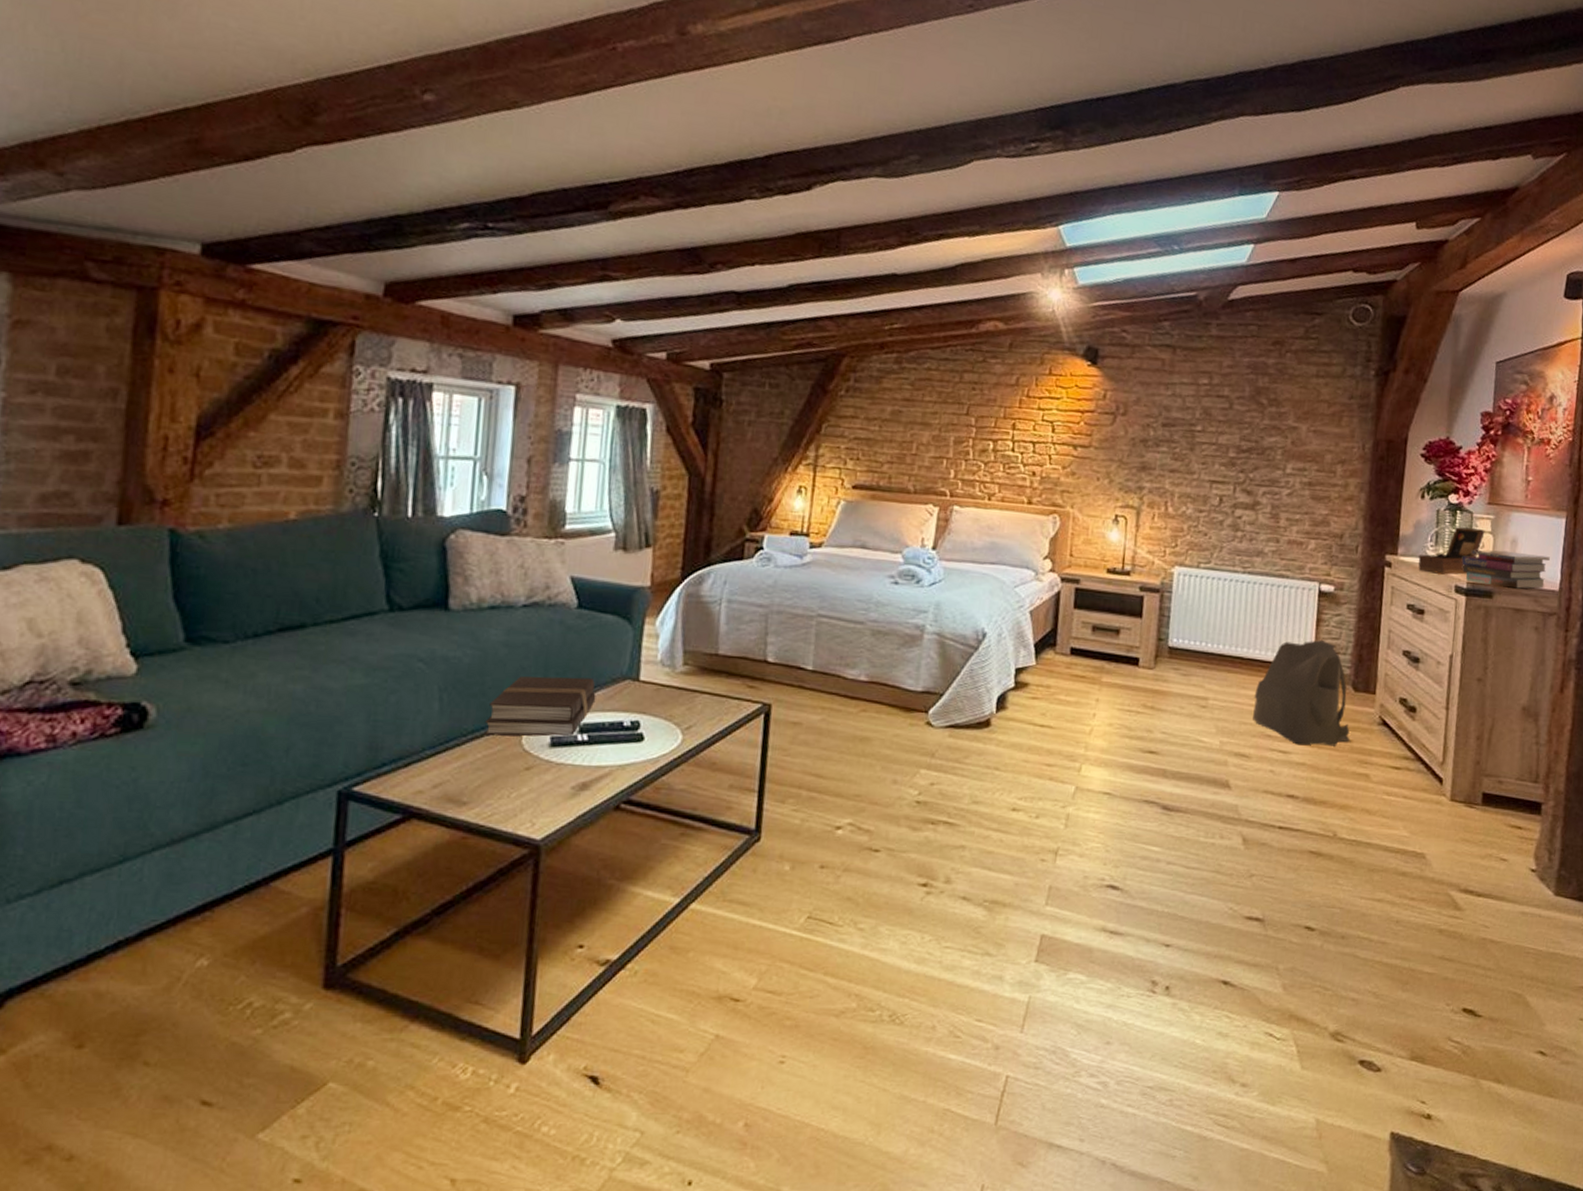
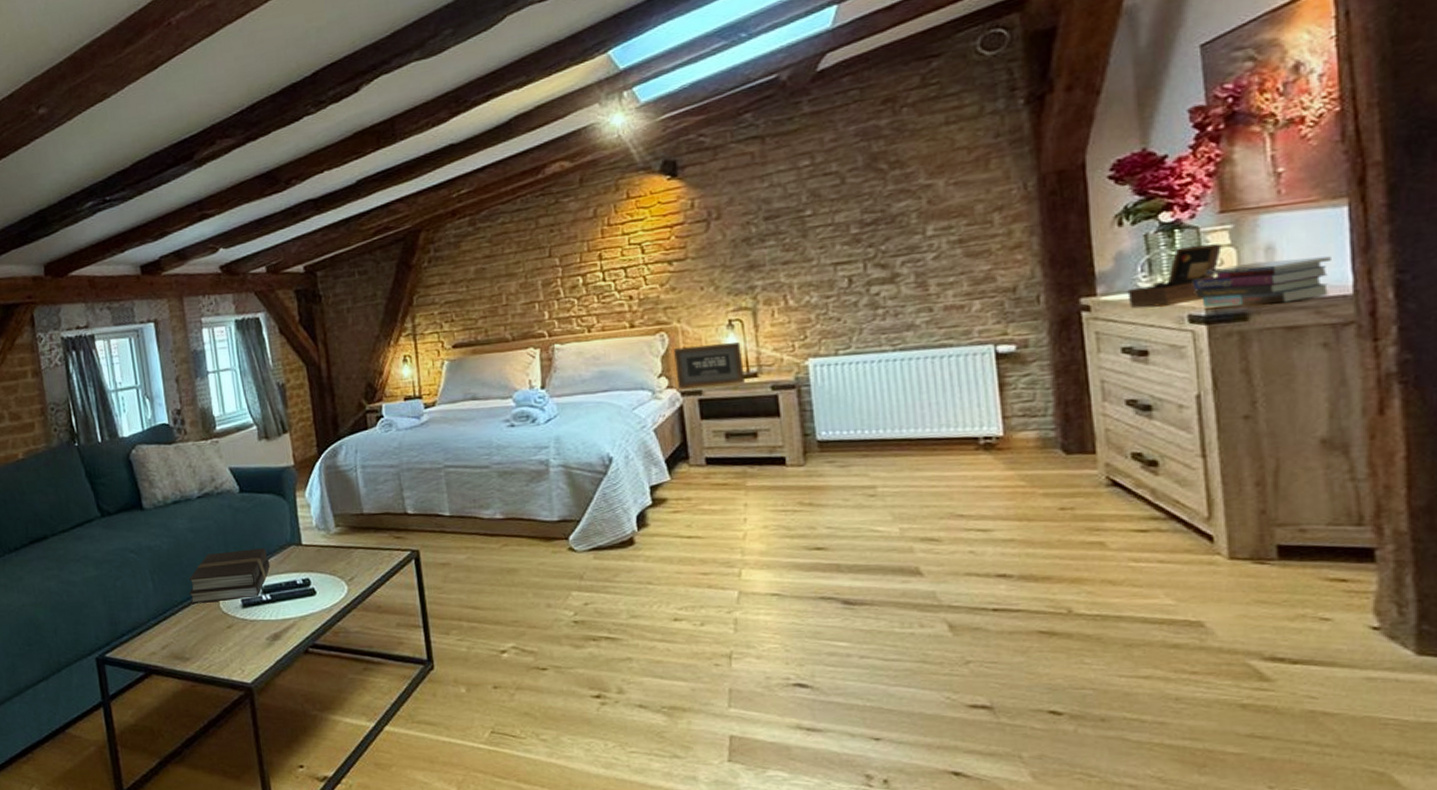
picture frame: none [1060,533,1122,581] -> present [674,342,745,388]
backpack: present [1253,639,1351,746] -> none [933,404,1072,521]

